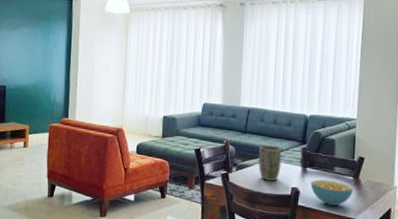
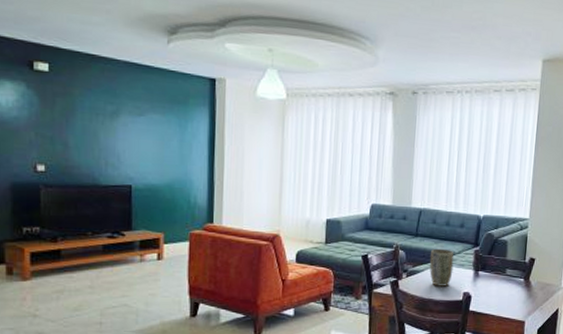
cereal bowl: present [310,179,353,206] -> none [482,283,524,309]

